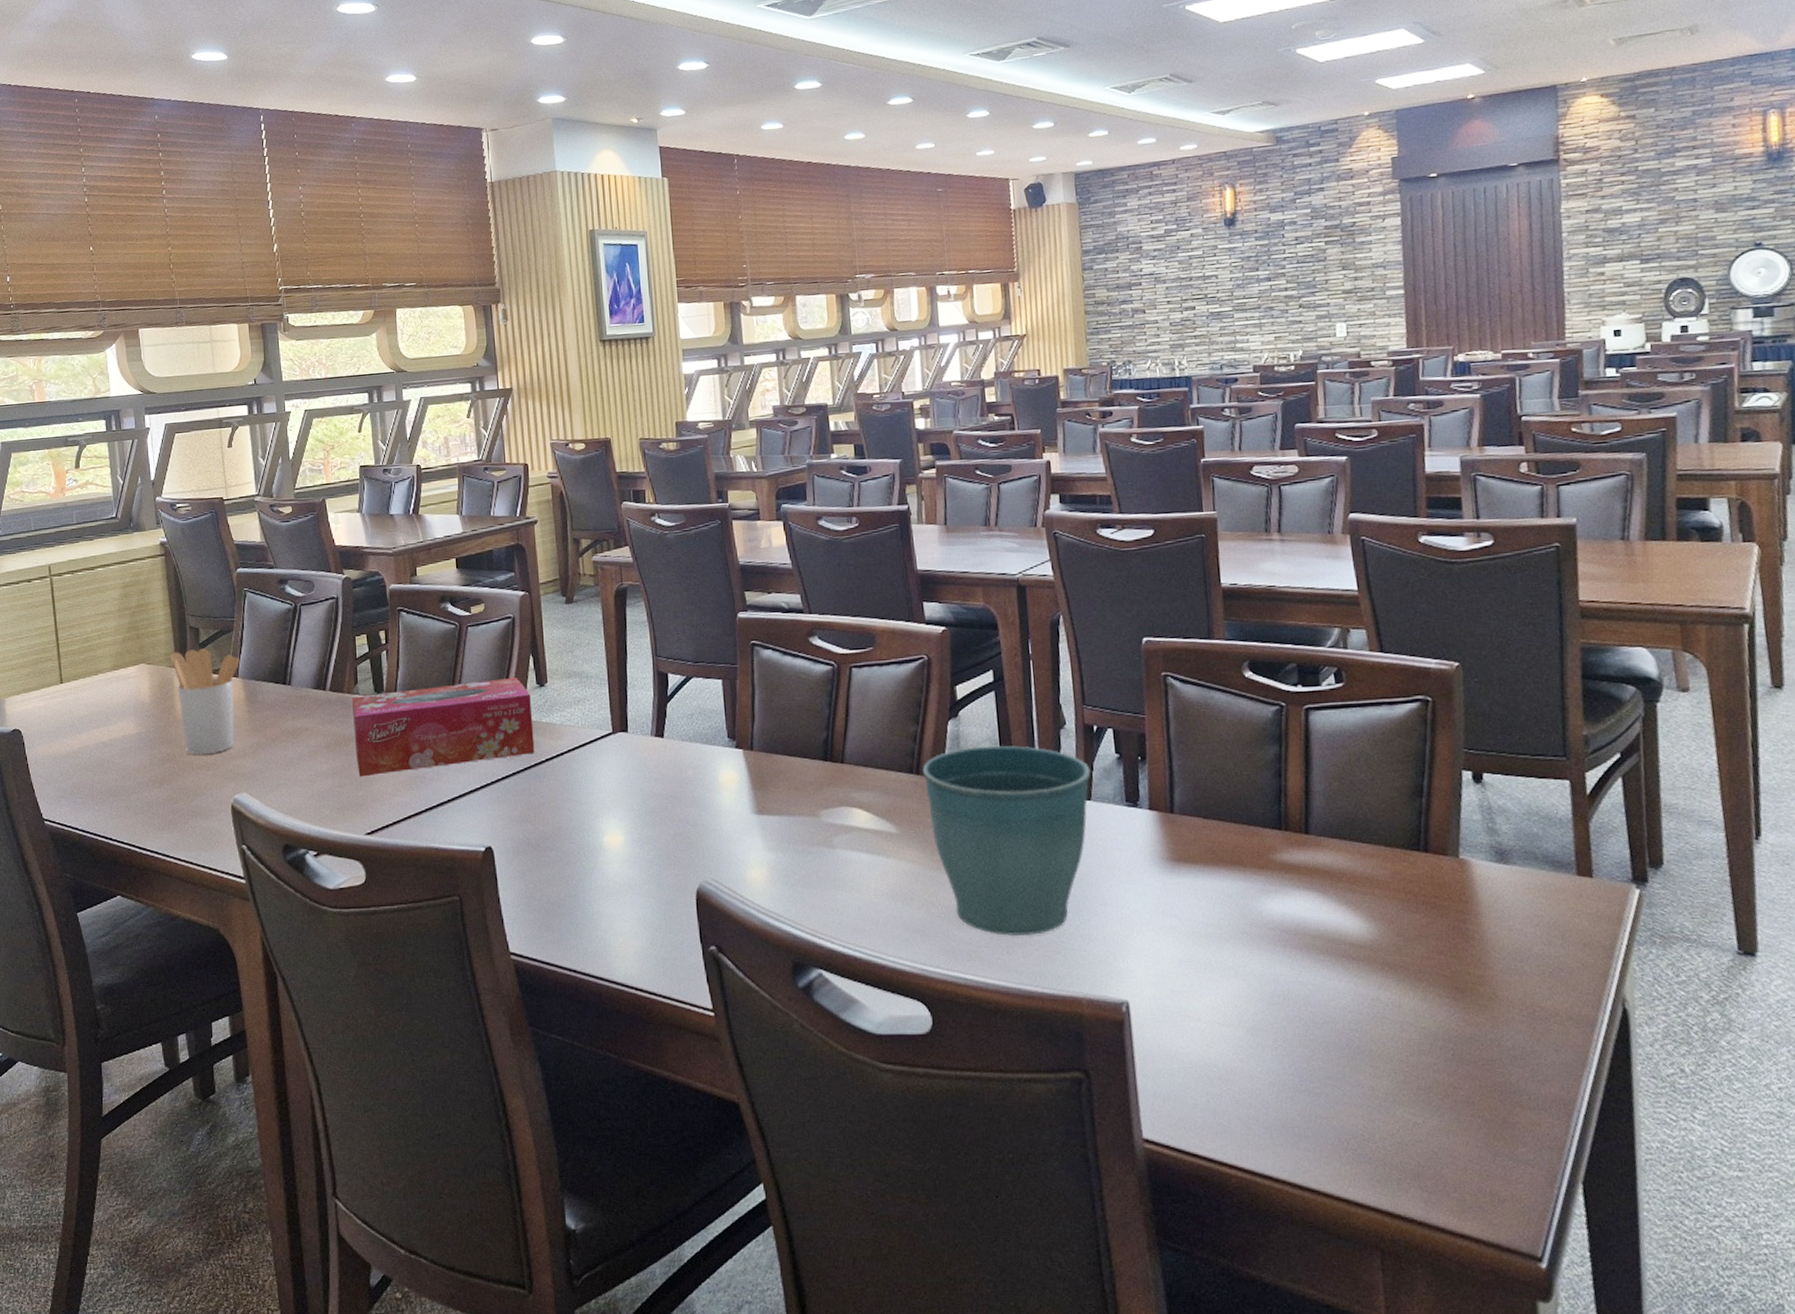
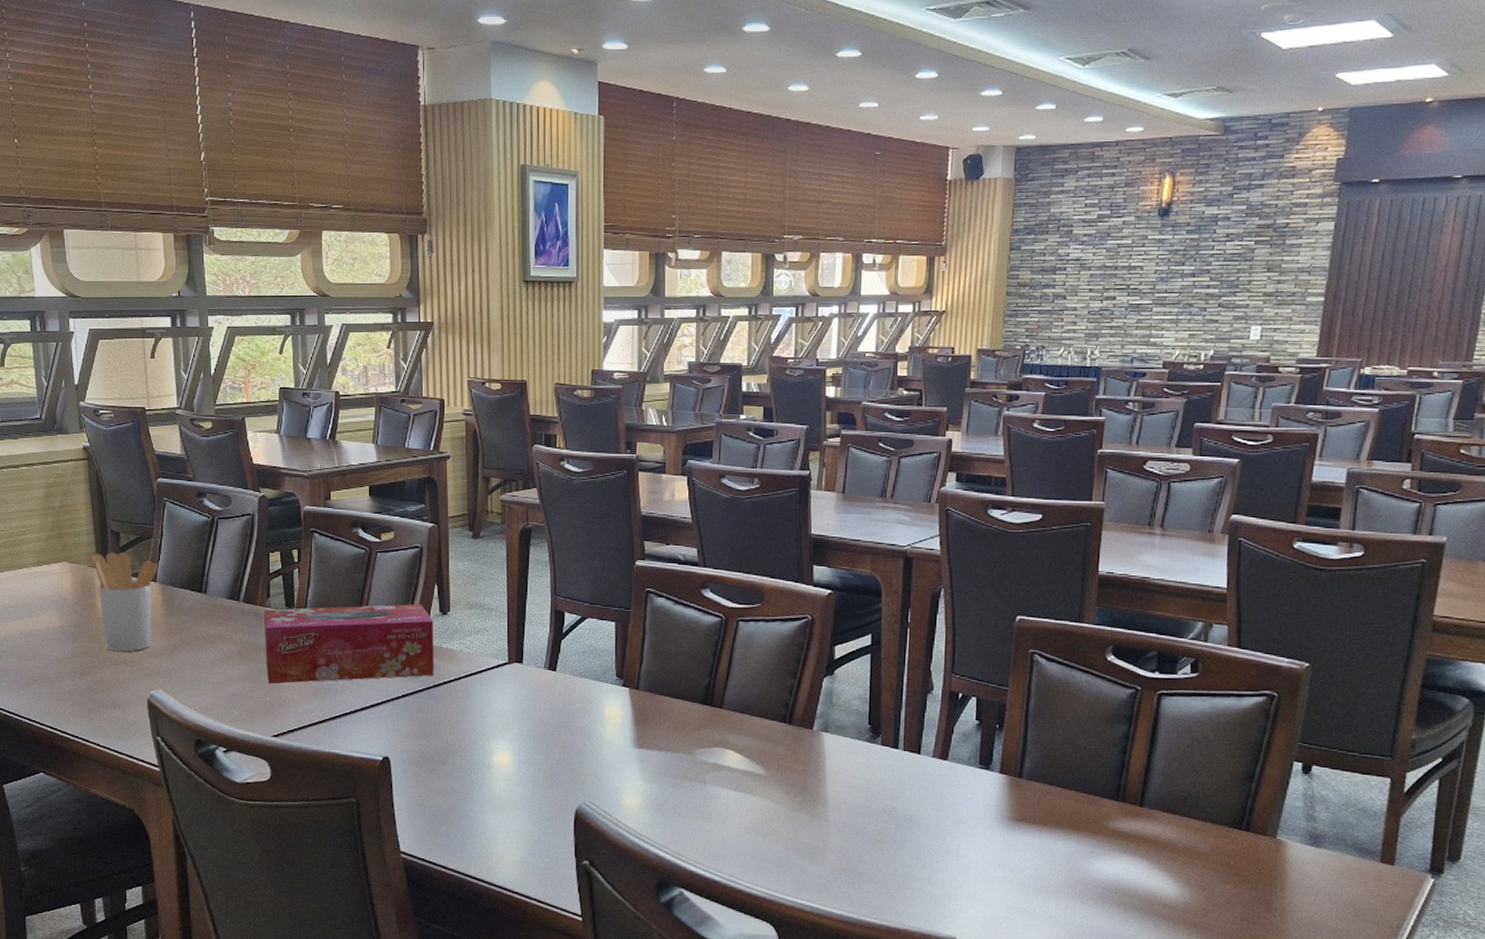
flower pot: present [923,745,1091,936] -> none [795,703,951,874]

